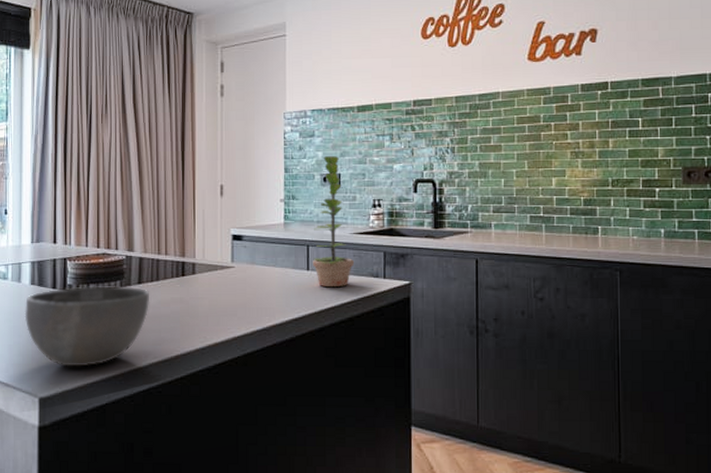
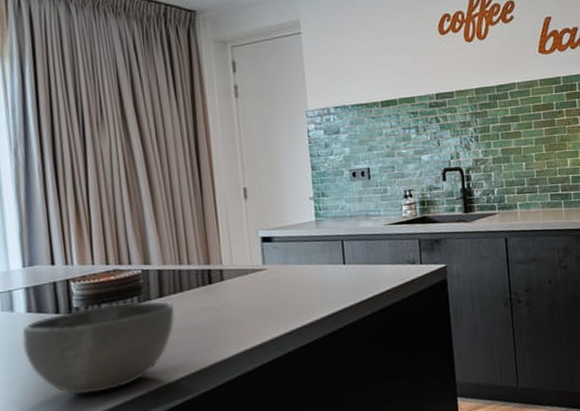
plant: present [312,156,355,288] -> none [347,151,391,279]

